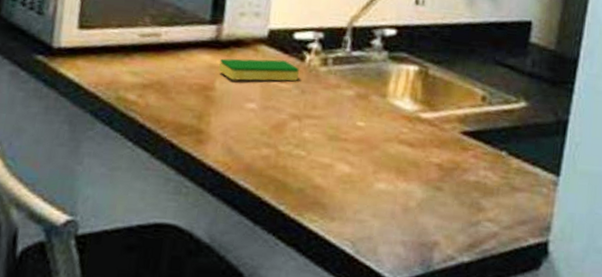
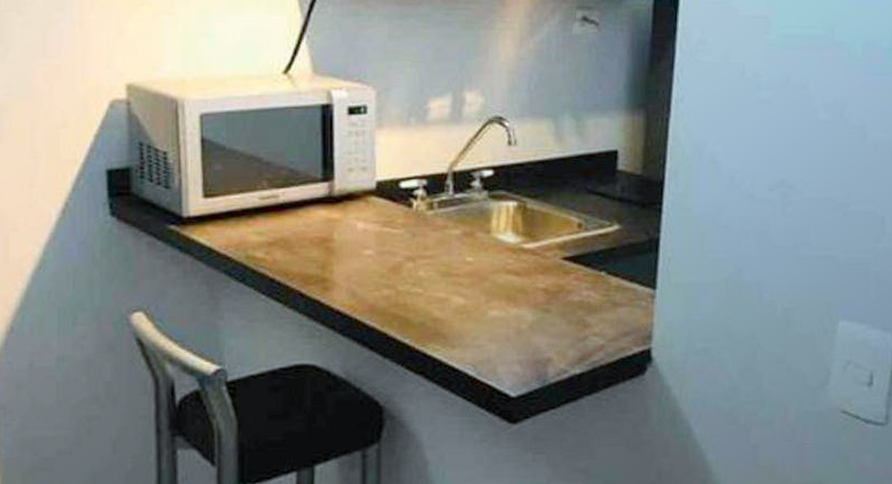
dish sponge: present [219,58,299,82] -> none [335,207,408,231]

